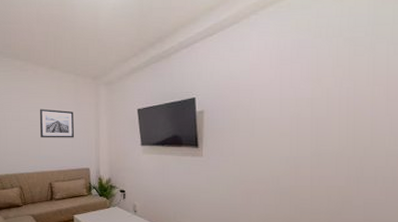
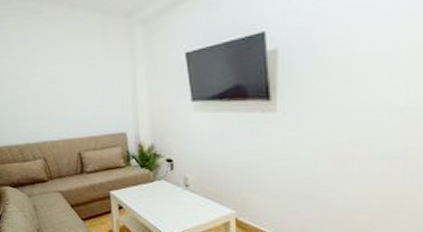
wall art: present [39,109,74,138] -> none [60,60,105,98]

